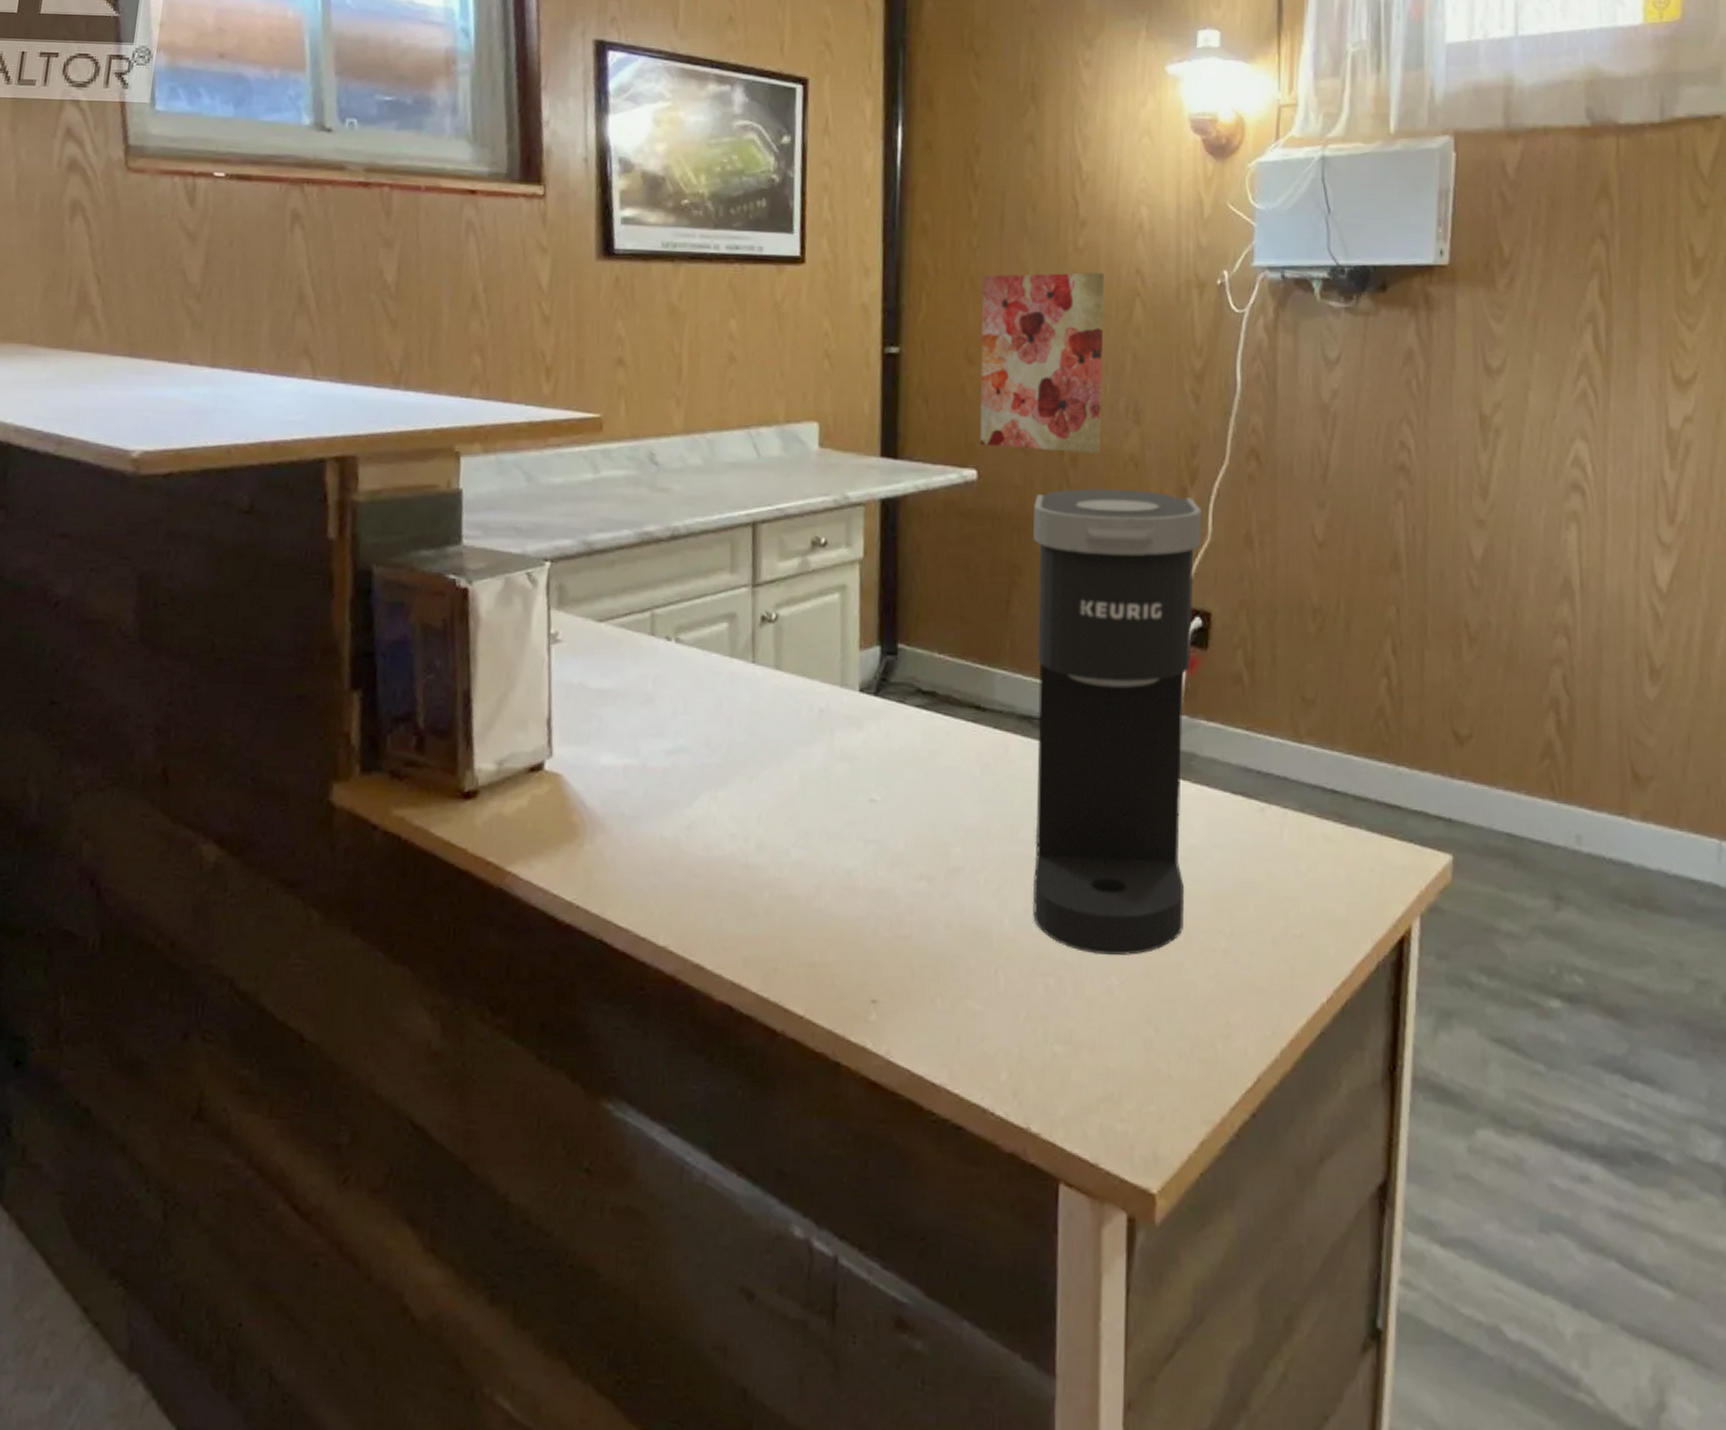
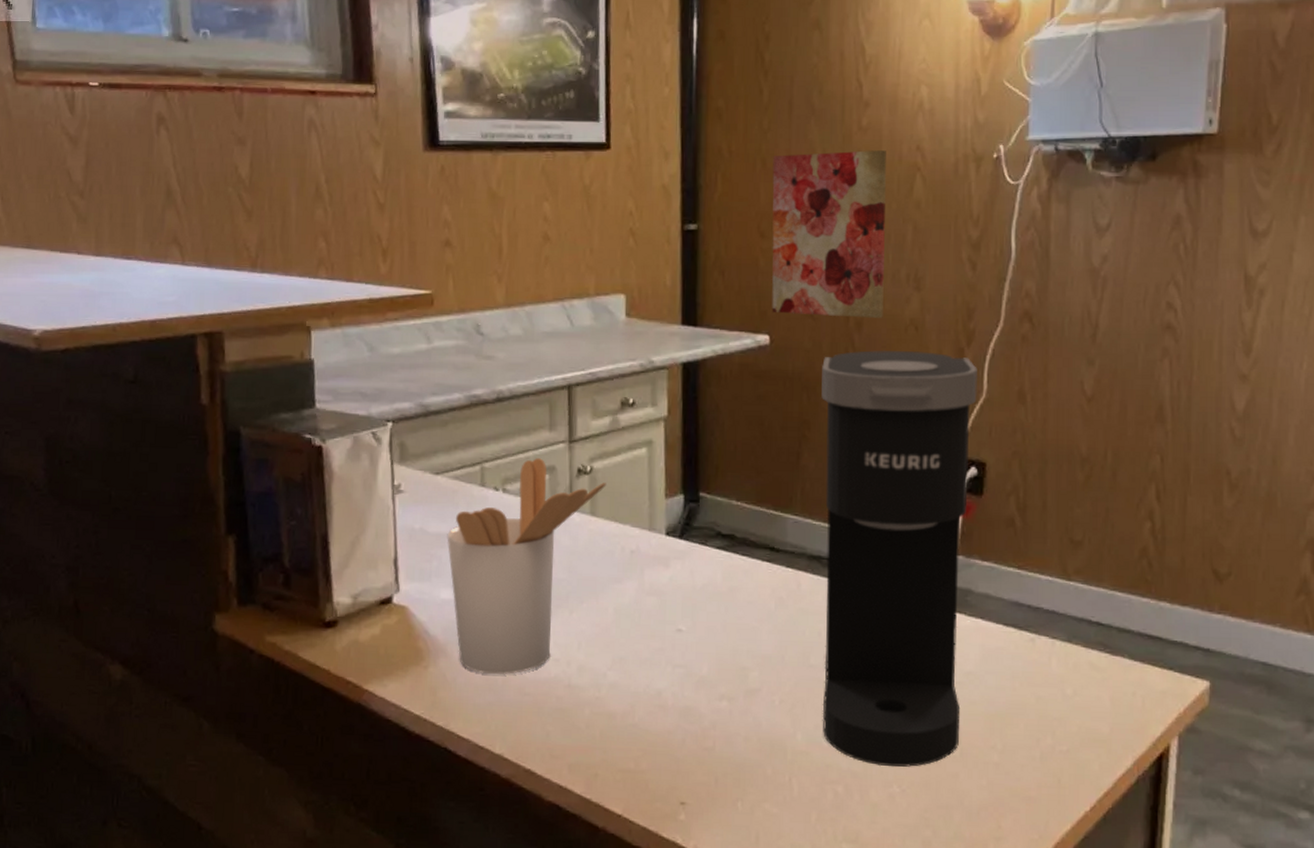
utensil holder: none [609,604,794,853] -> present [447,458,606,675]

